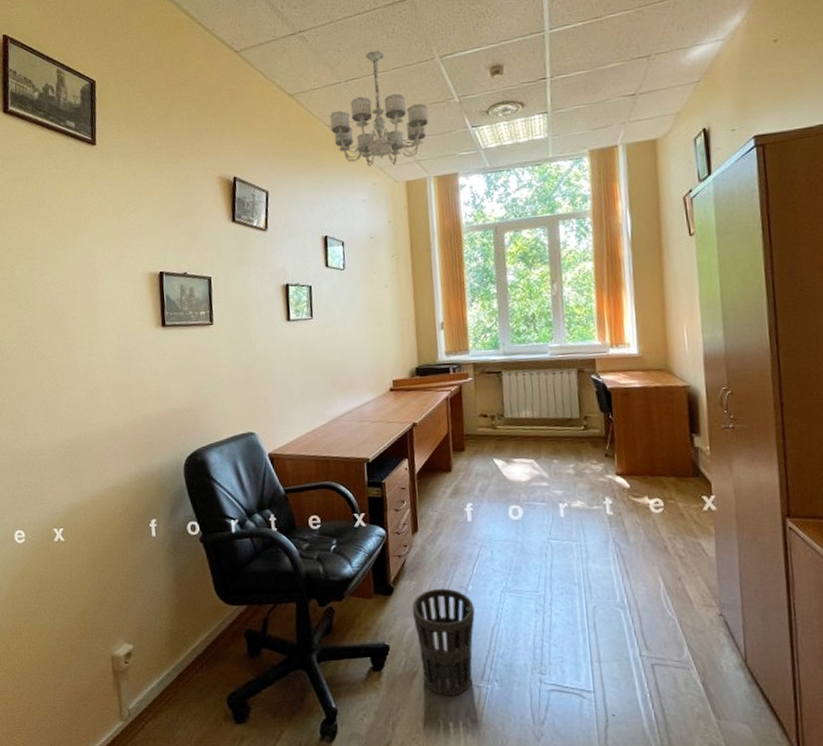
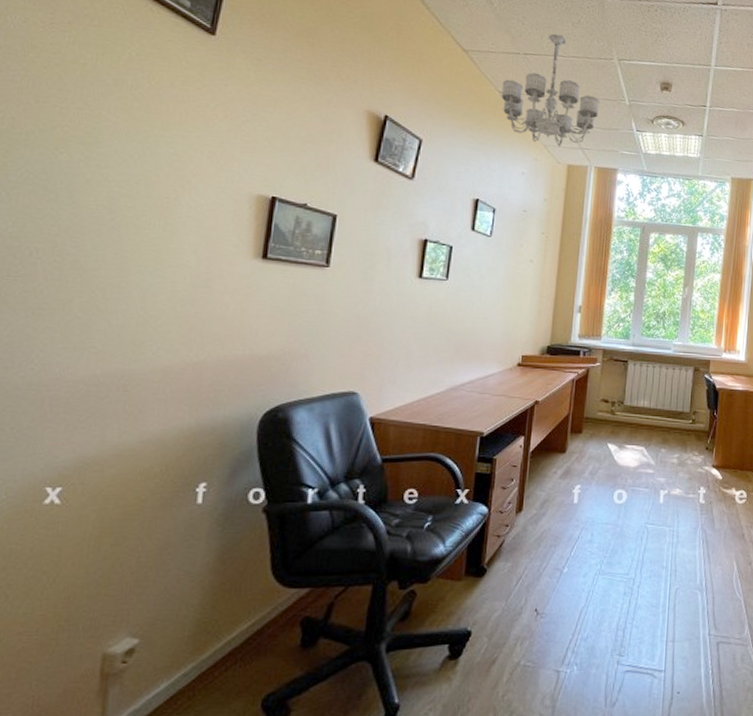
wastebasket: present [411,588,475,696] -> none [502,570,567,683]

